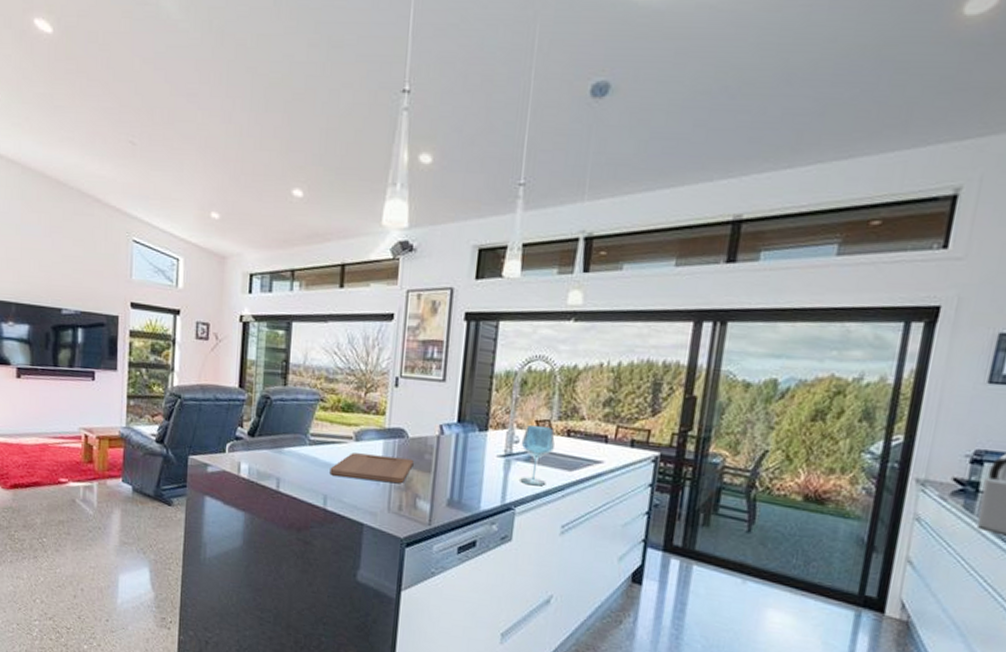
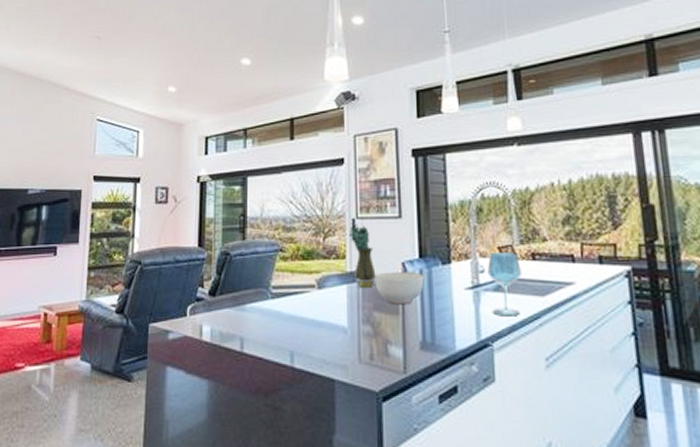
cutting board: present [329,452,414,484] -> none [294,302,380,331]
vase: none [391,381,414,446] -> present [349,223,376,289]
bowl: none [411,432,460,465] -> present [374,271,424,305]

